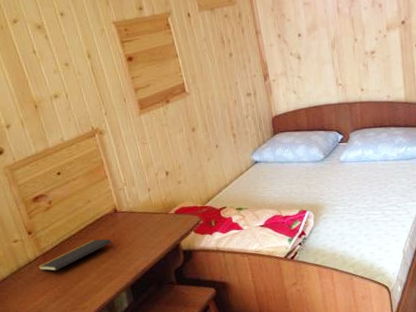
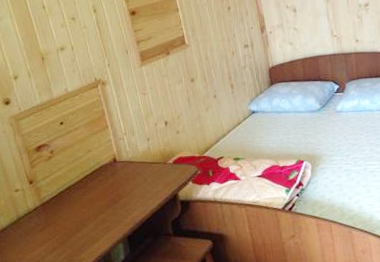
notepad: present [38,239,115,271] -> none [38,189,113,222]

